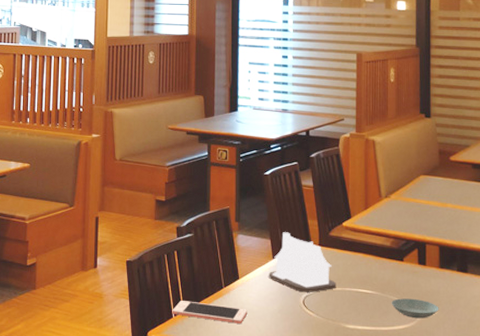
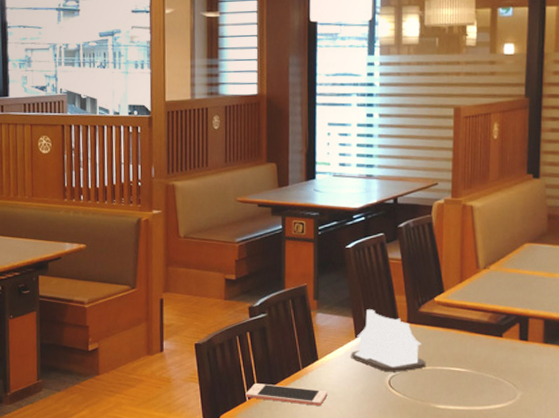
saucer: present [391,298,439,319] -> none [487,376,541,397]

